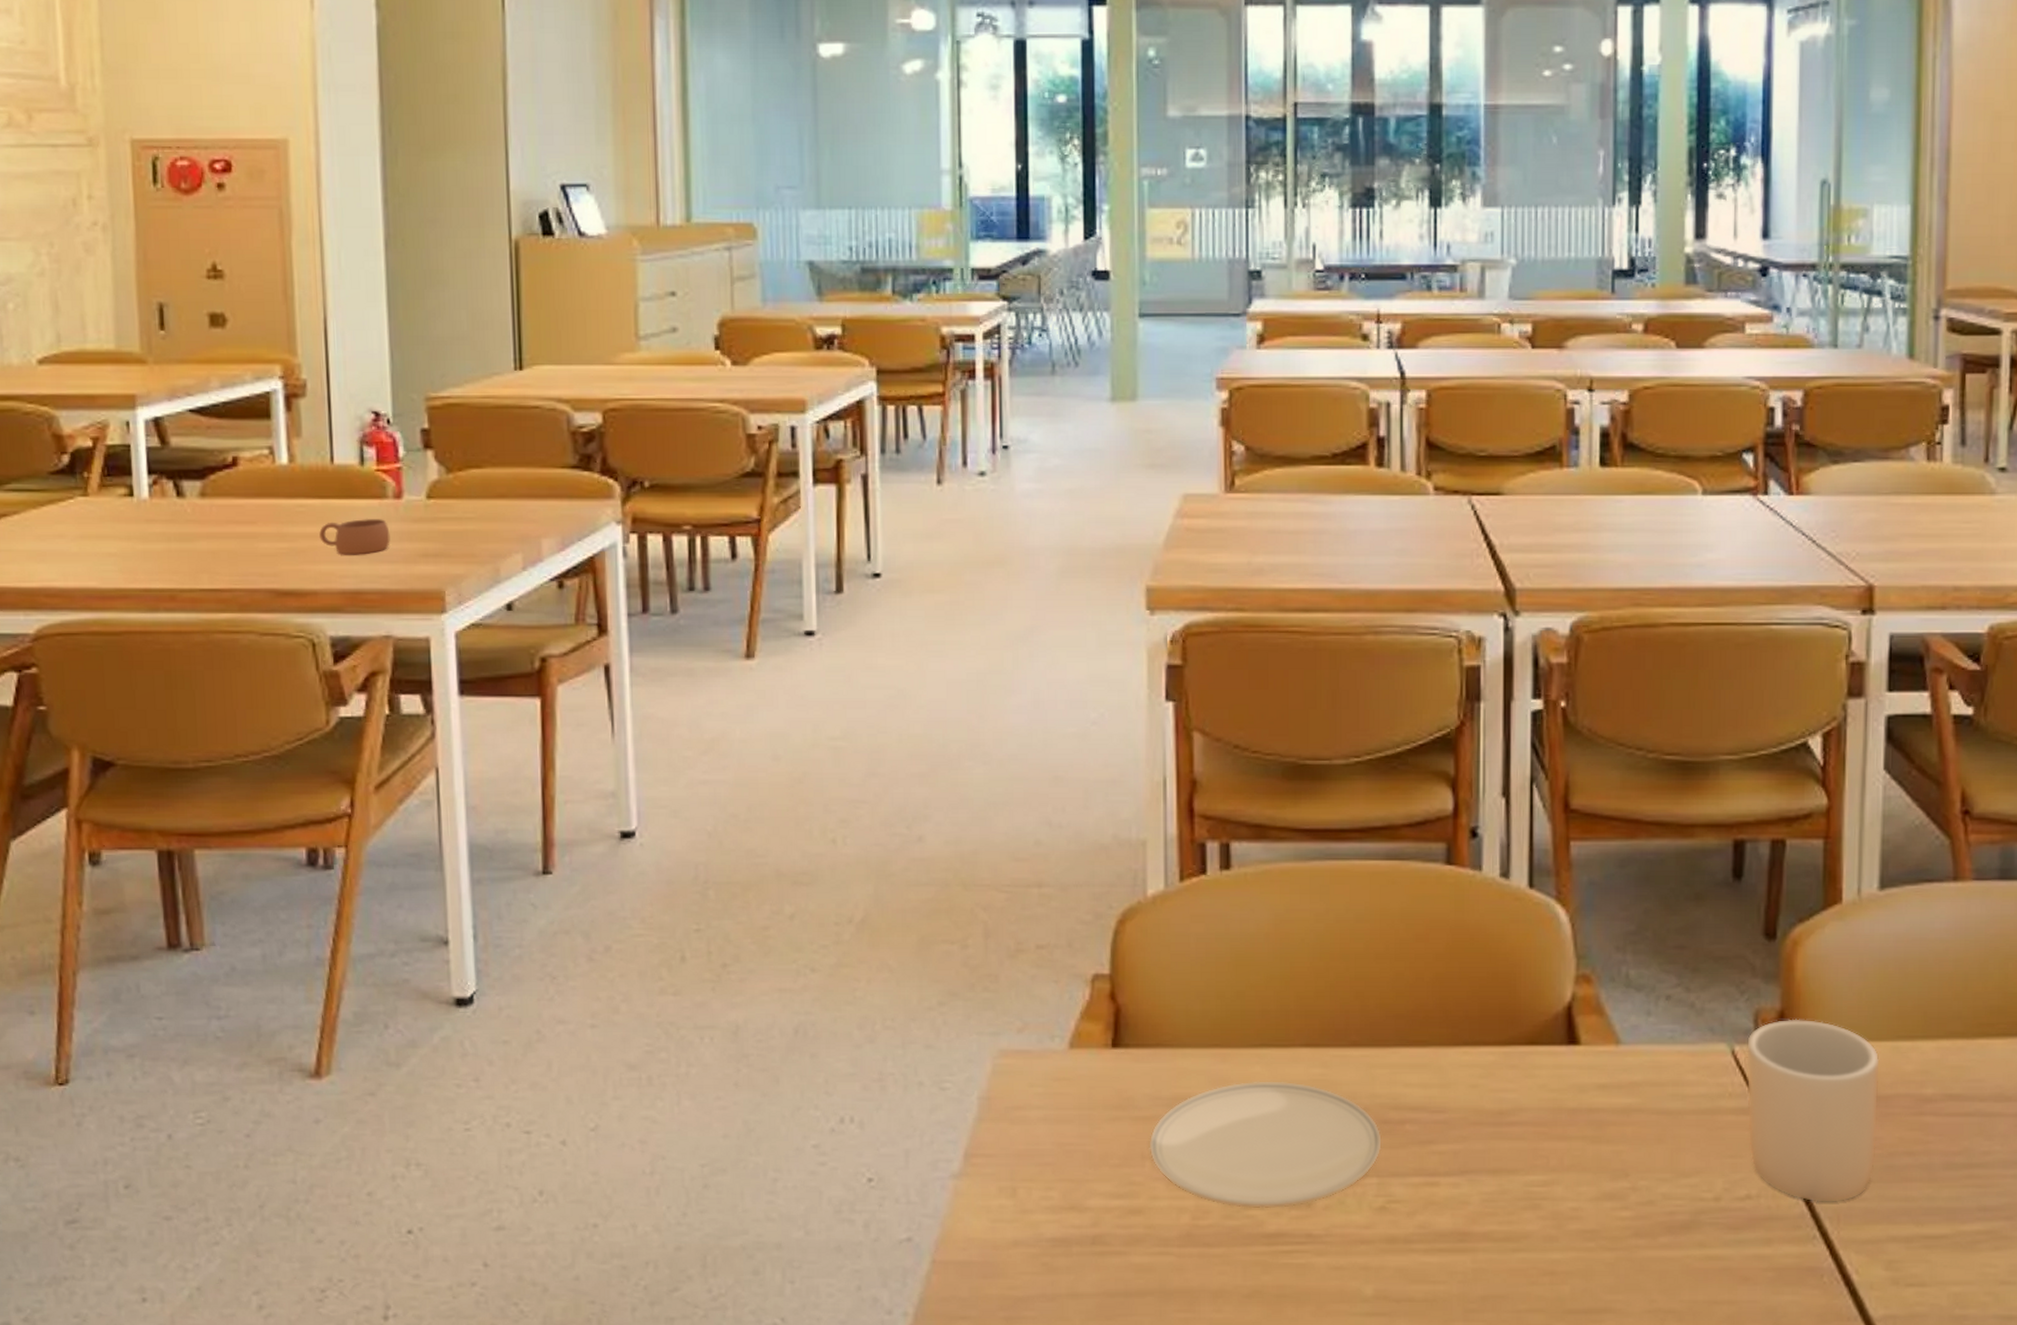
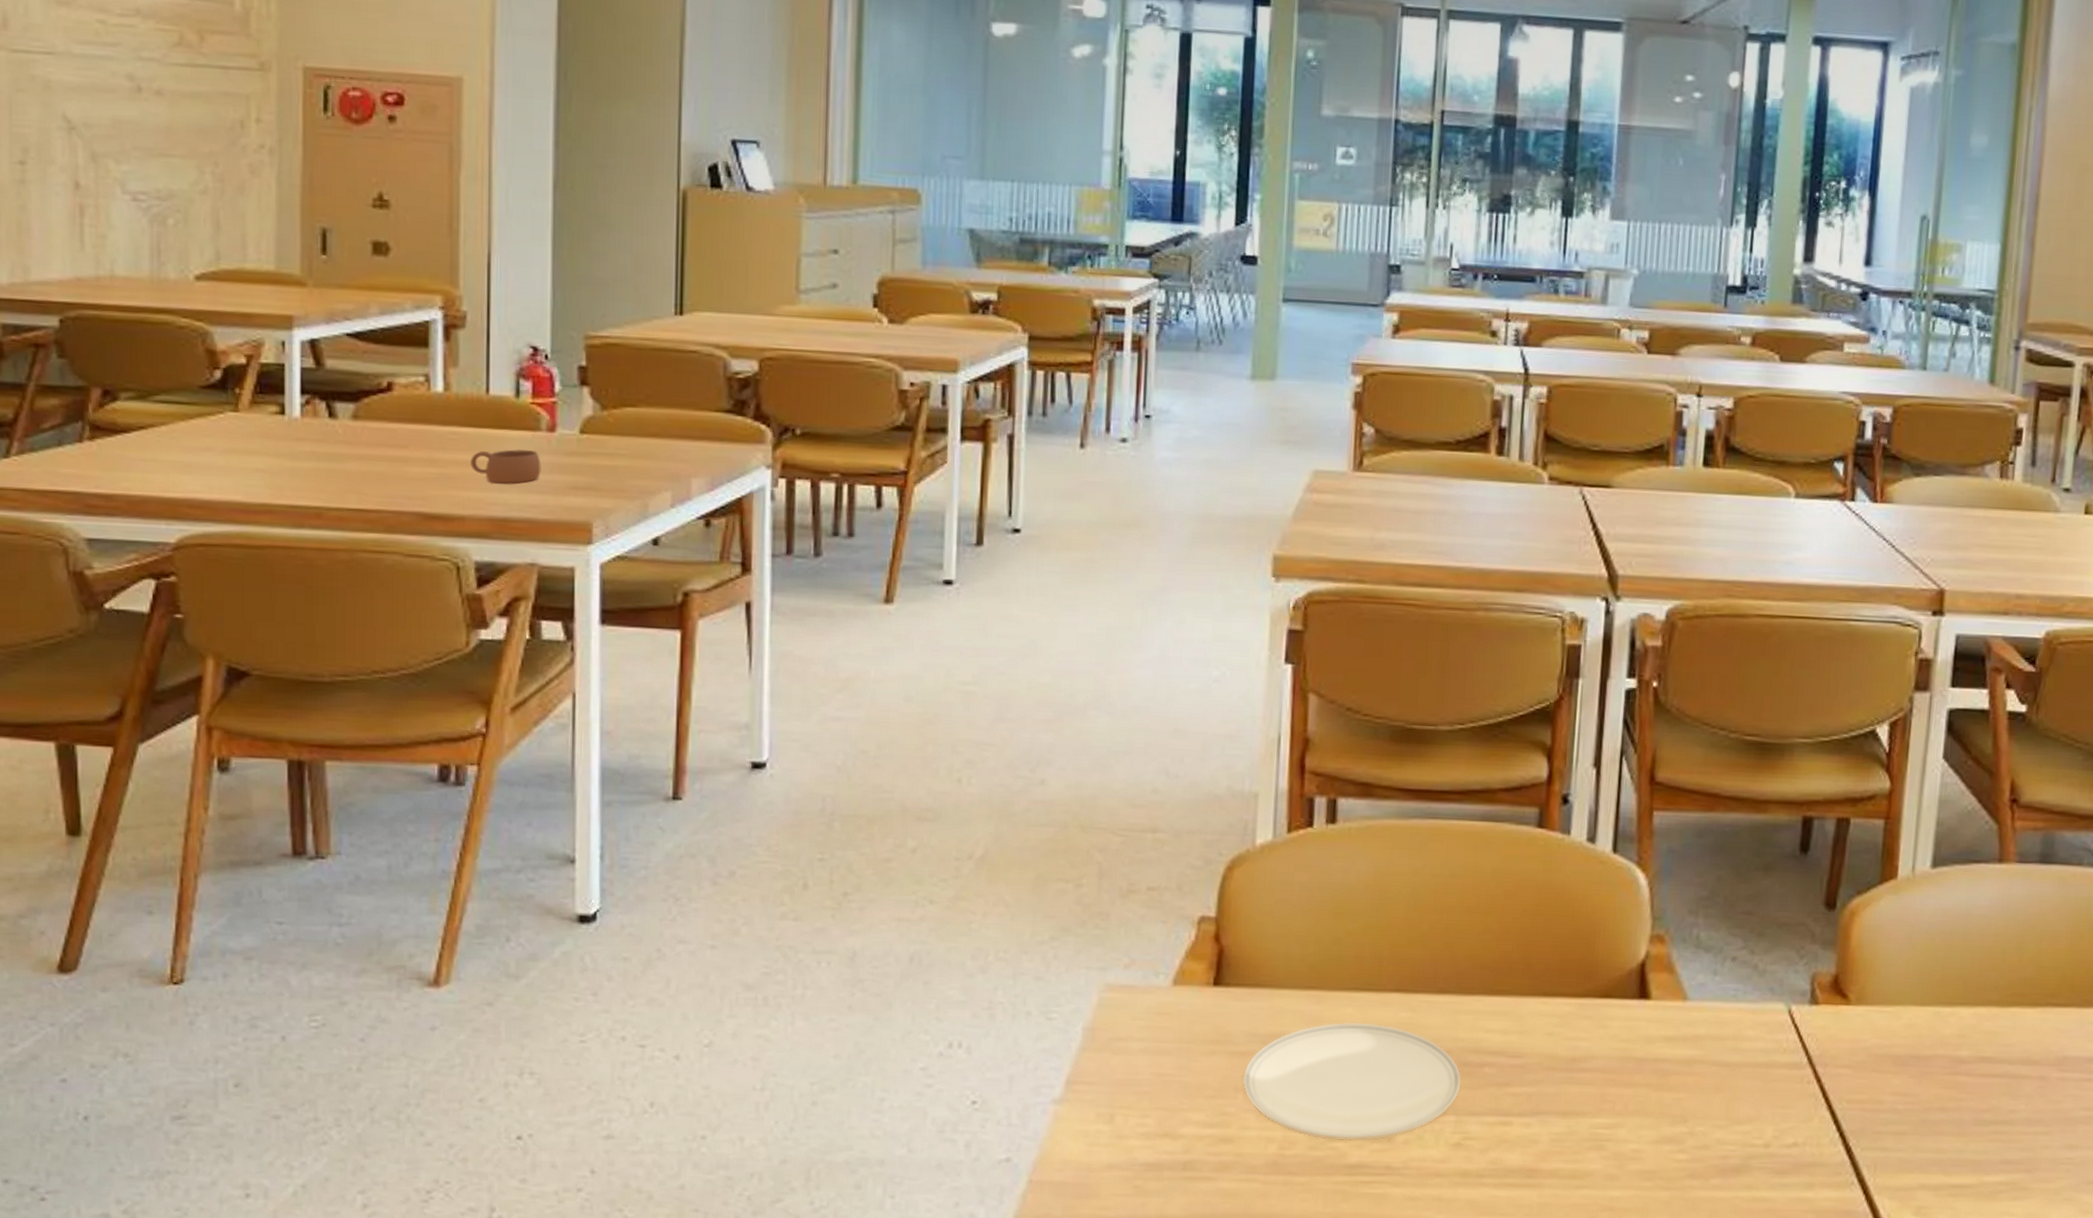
mug: present [1746,1019,1880,1202] -> none [1799,982,1922,1152]

